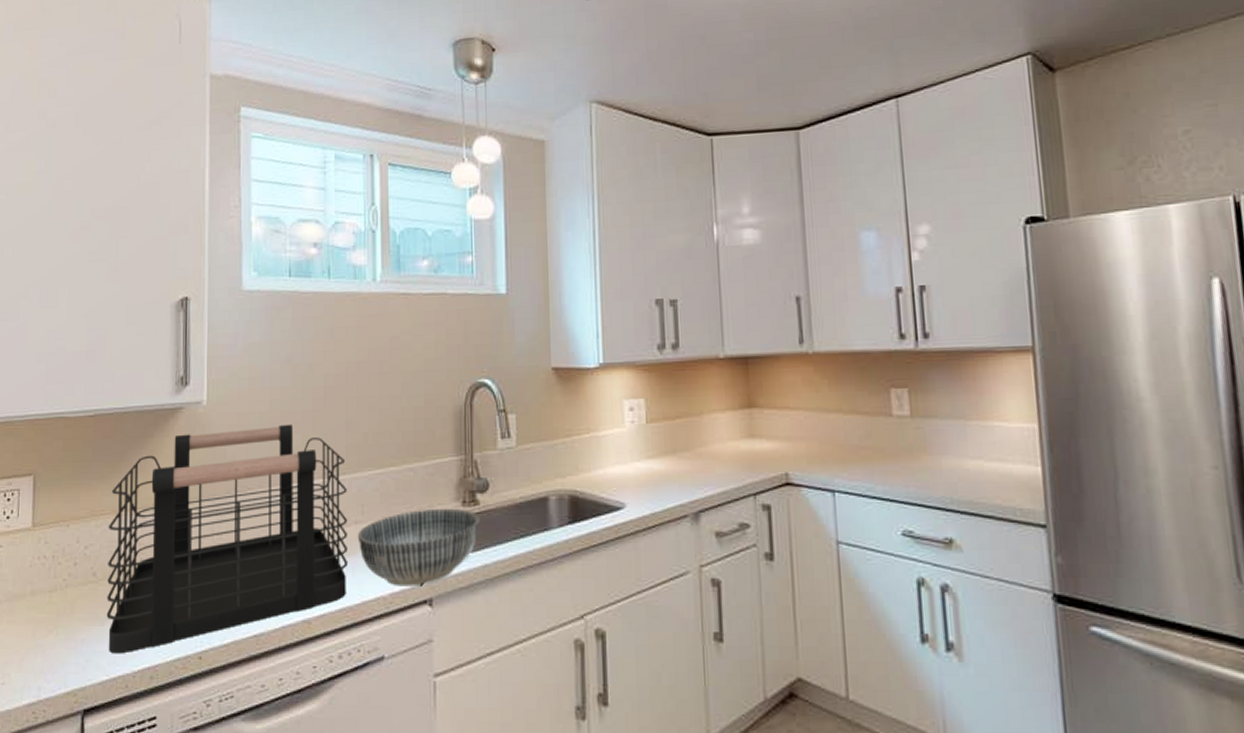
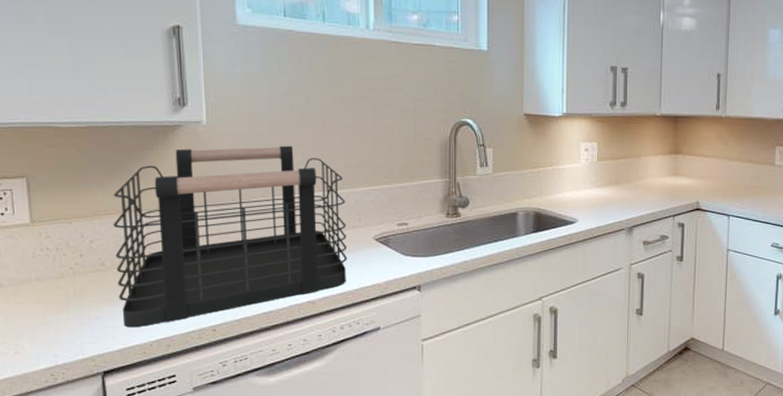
bowl: present [357,508,480,586] -> none [355,218,461,276]

